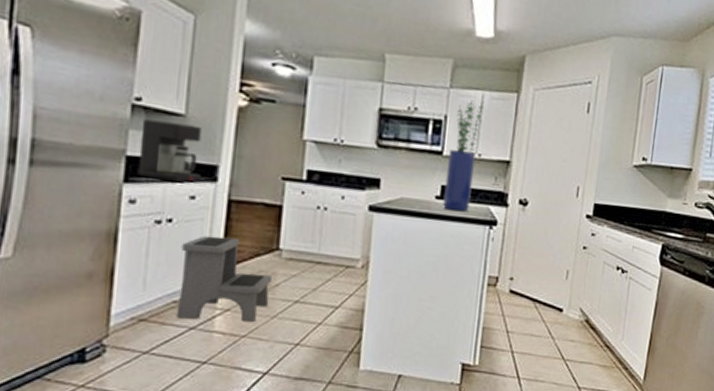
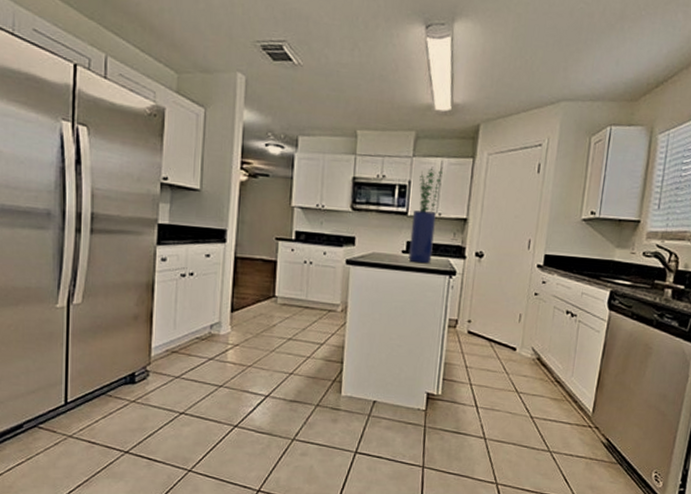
coffee maker: present [137,119,202,184] -> none [167,194,214,245]
step stool: present [176,235,273,322] -> none [198,286,271,355]

